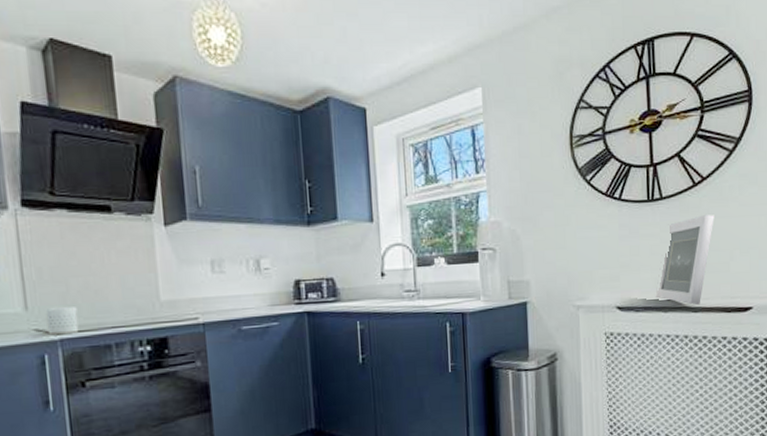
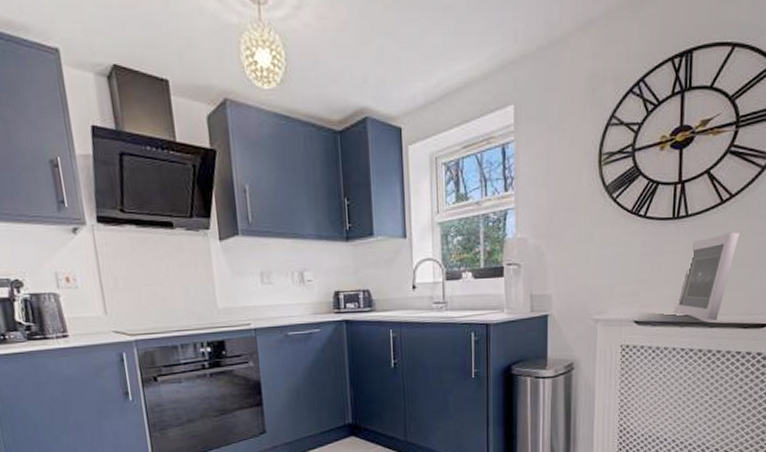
mug: present [45,307,79,335] -> none [121,312,150,337]

